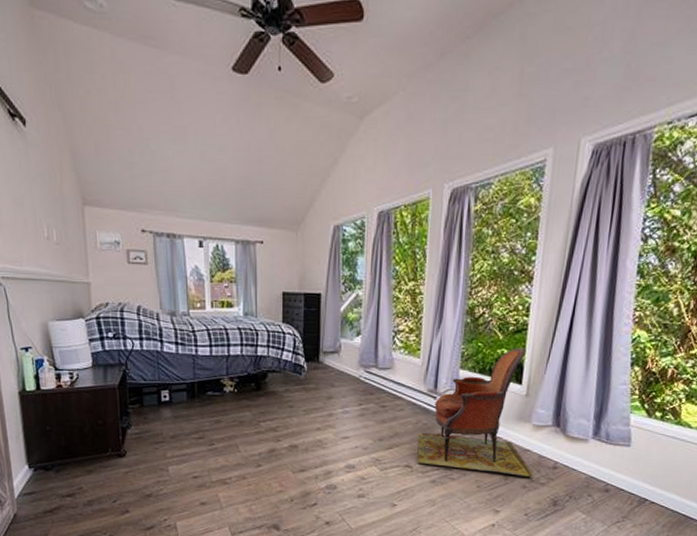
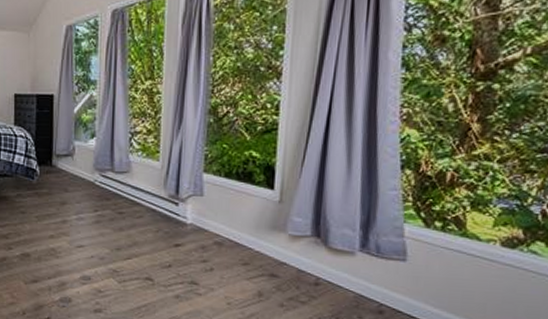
armchair: present [417,347,534,479] -> none [159,149,292,296]

